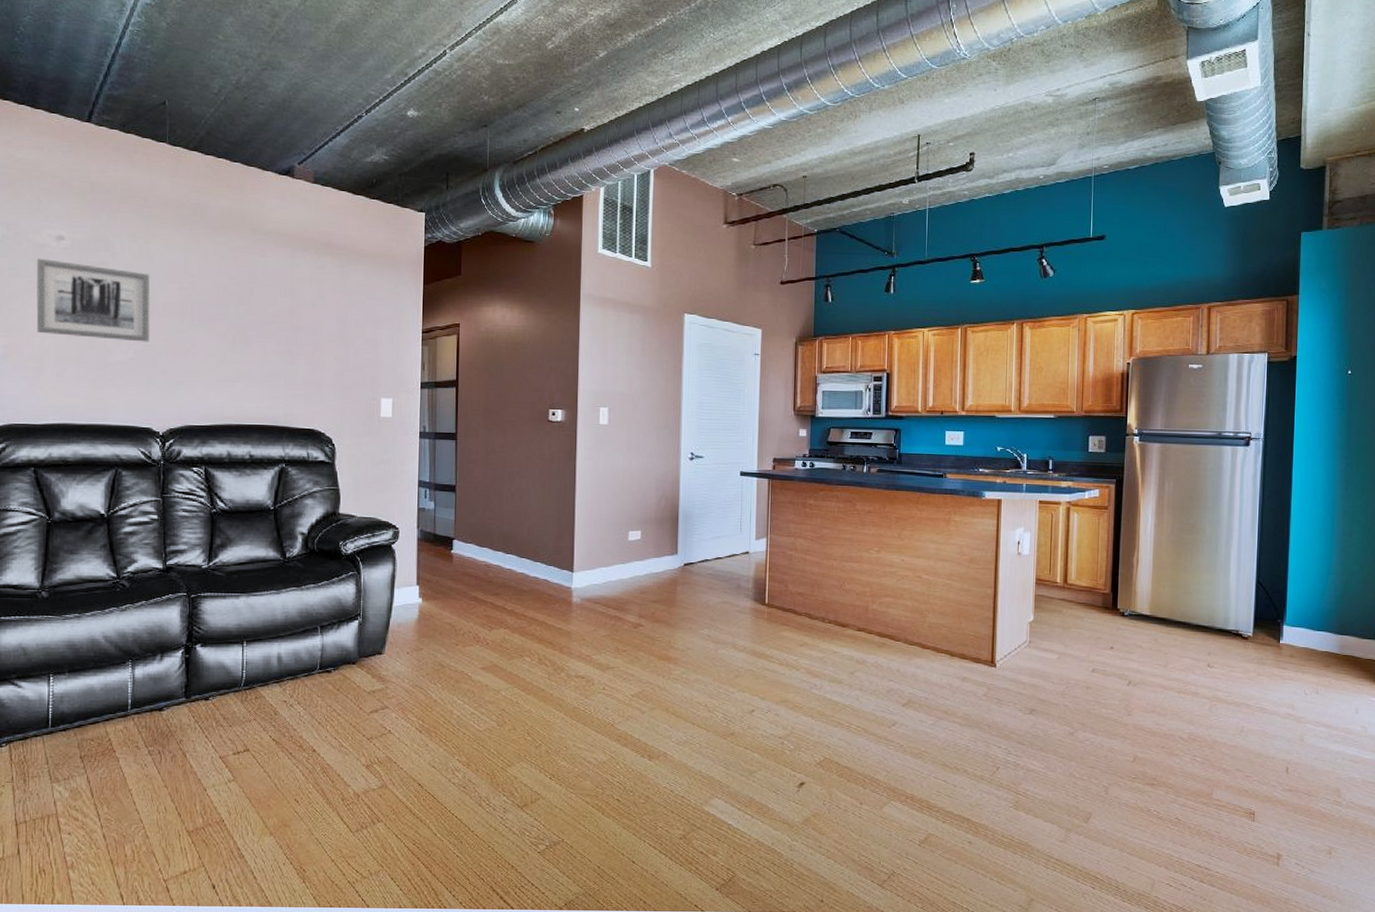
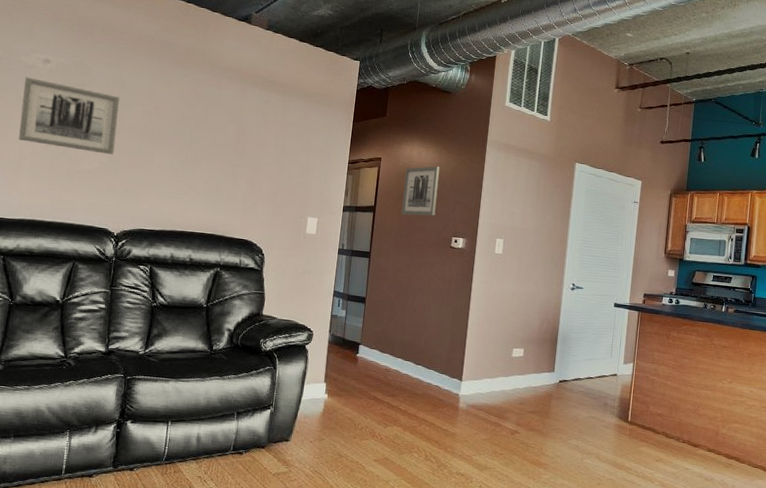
wall art: none [488,329,529,388] -> present [401,166,440,216]

